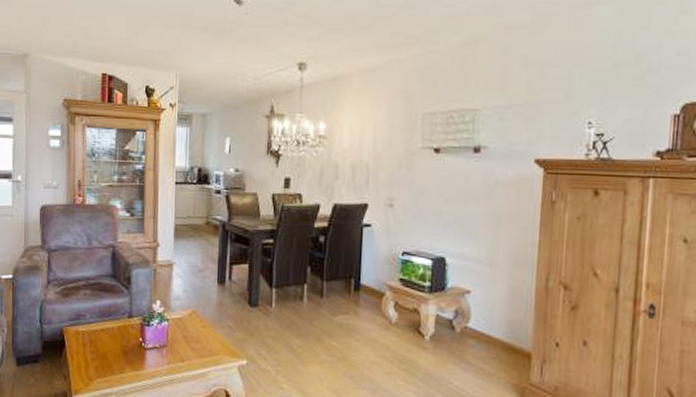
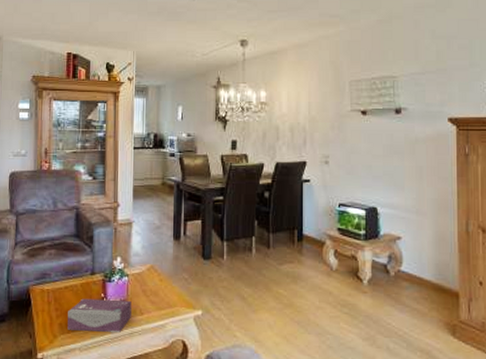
tissue box: none [104,342,172,379] -> present [67,298,132,332]

